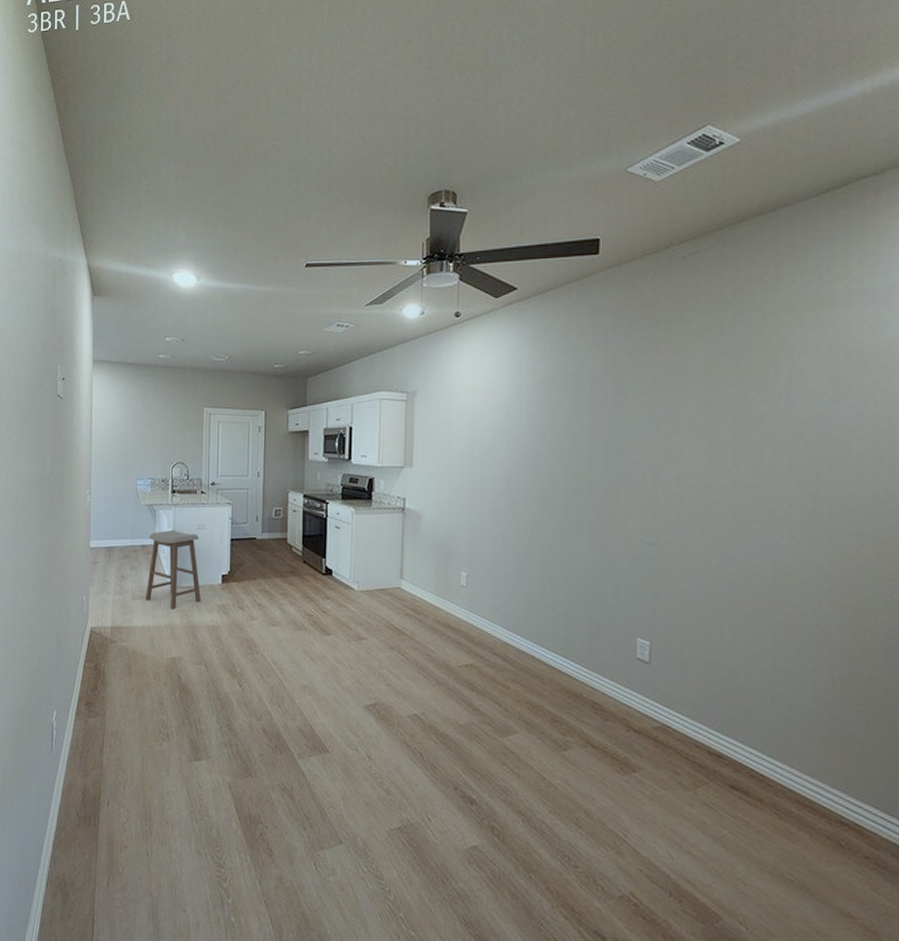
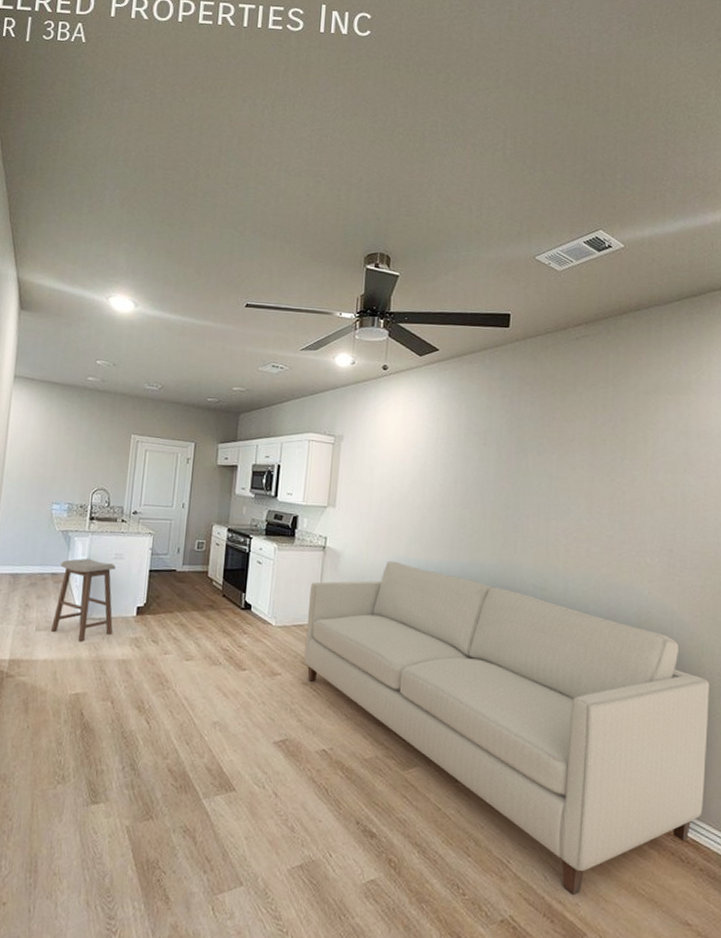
sofa: none [389,520,872,875] -> present [304,560,709,894]

